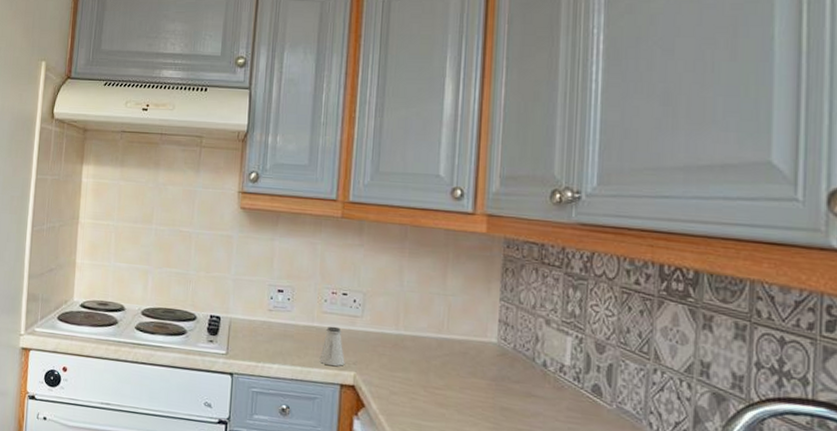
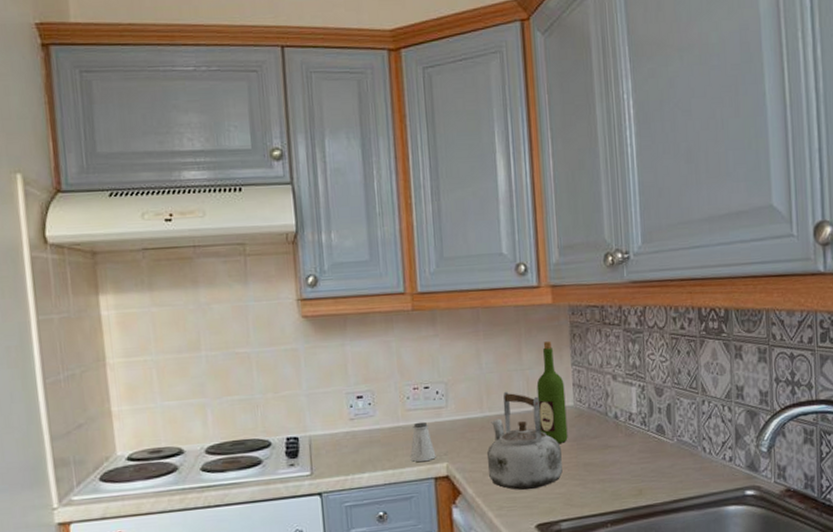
kettle: none [395,313,477,422] -> present [486,391,563,491]
wine bottle: none [456,270,489,380] -> present [536,341,568,444]

